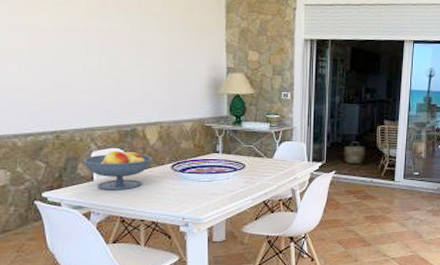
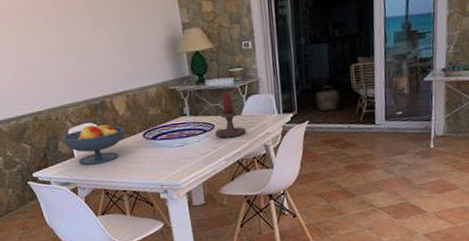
candle holder: none [244,136,275,178] -> present [214,92,246,138]

